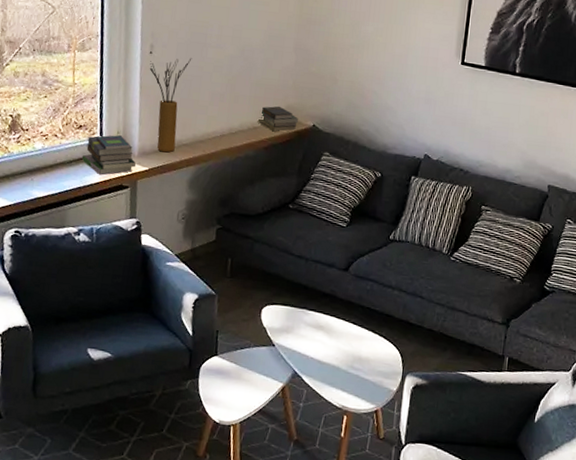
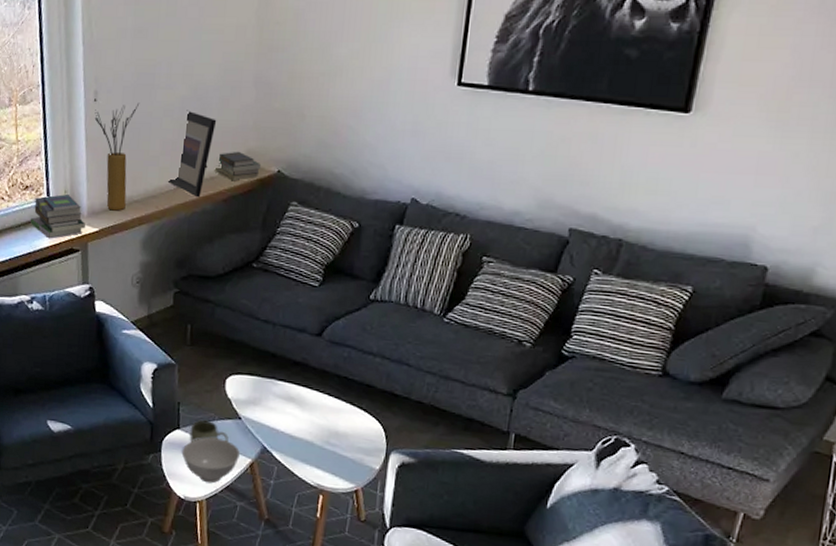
picture frame: none [214,67,261,145] -> present [167,110,217,198]
bowl: none [218,363,274,407] -> present [181,437,241,484]
mug: none [225,346,263,368] -> present [188,419,229,442]

